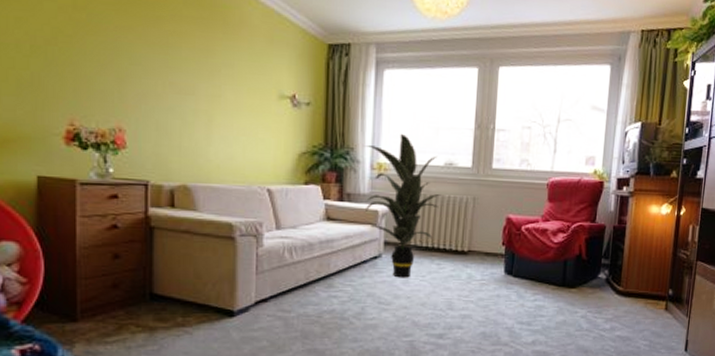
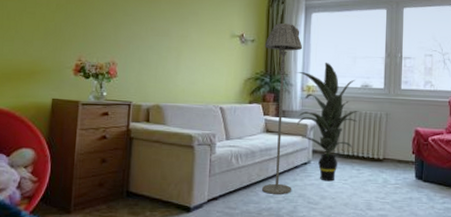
floor lamp: none [323,82,373,294] -> present [262,23,303,194]

